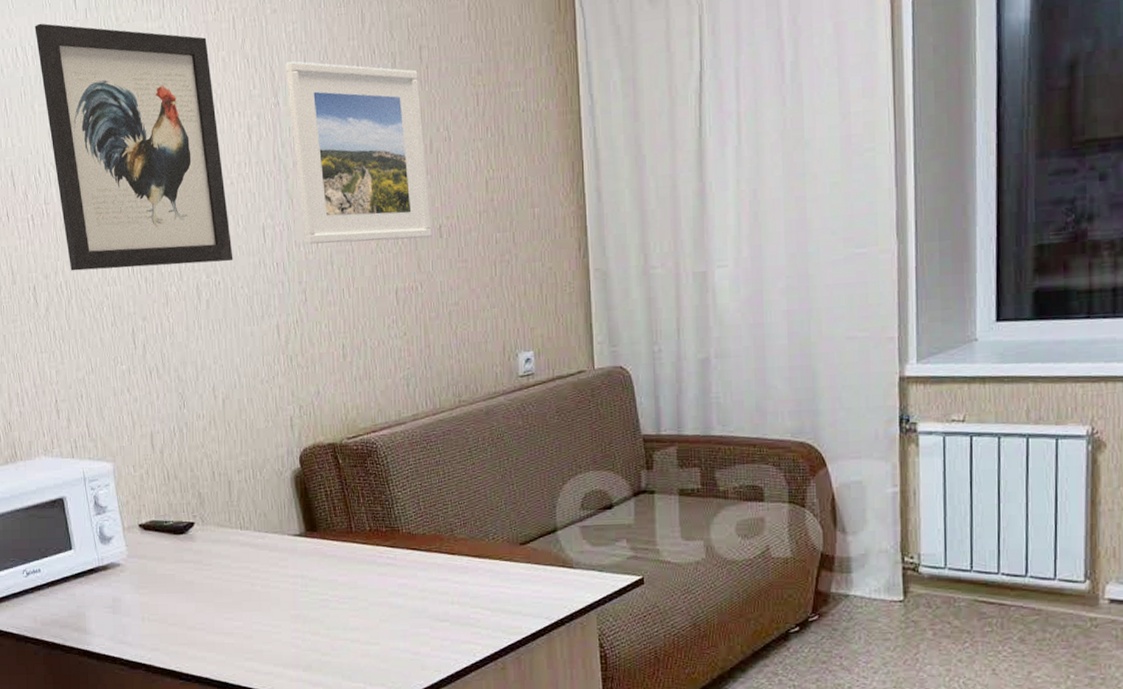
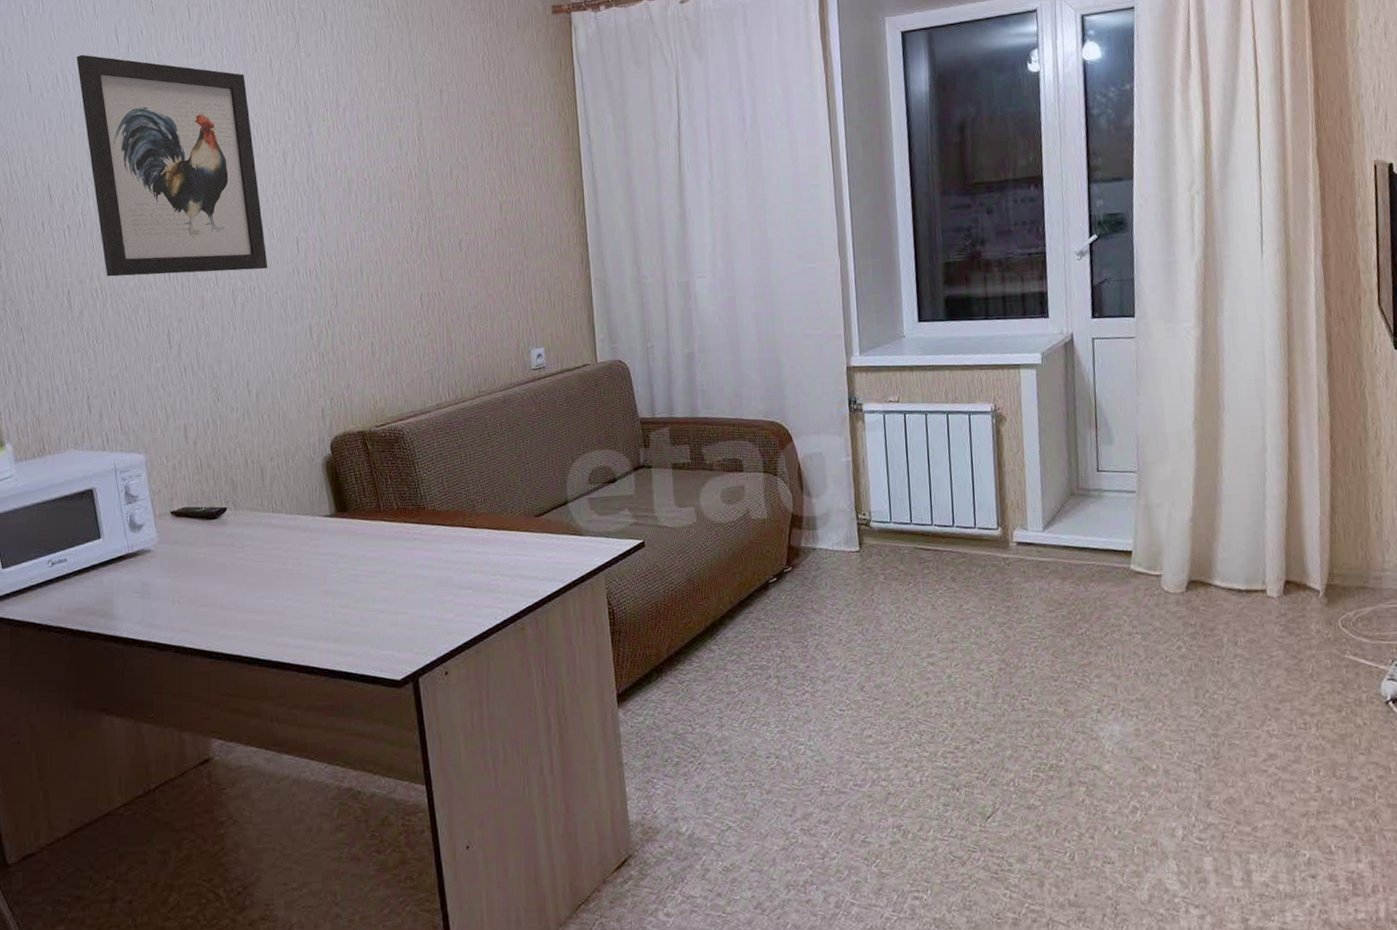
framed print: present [285,61,432,245] -> none [318,97,453,255]

